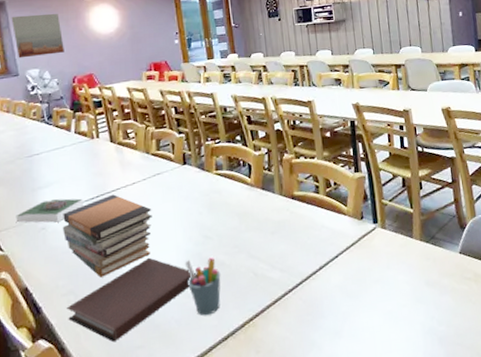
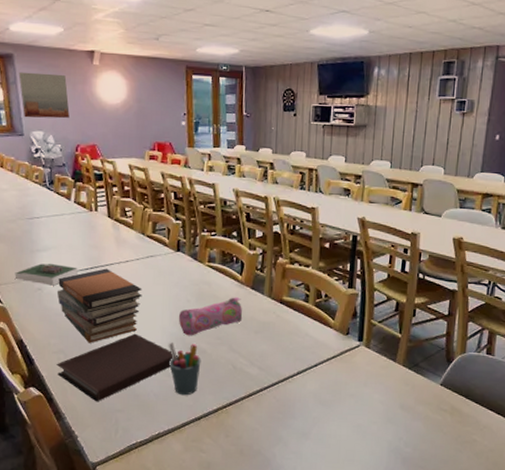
pencil case: none [192,200,257,250] -> present [178,297,243,336]

